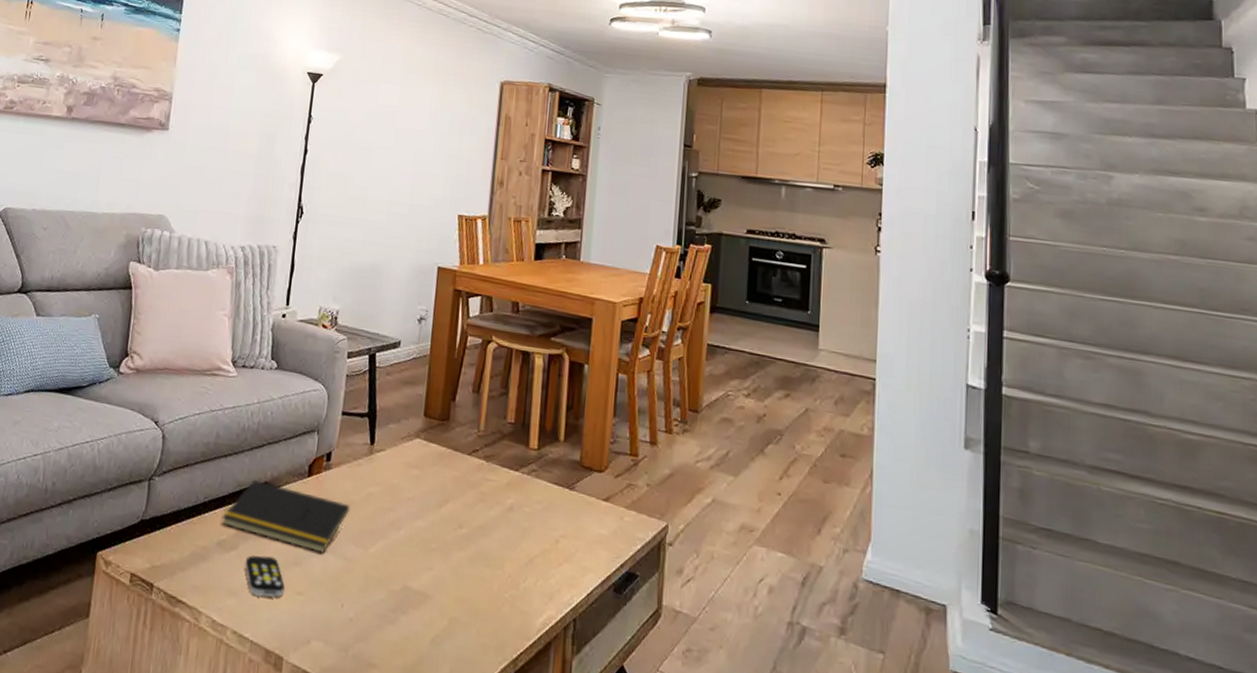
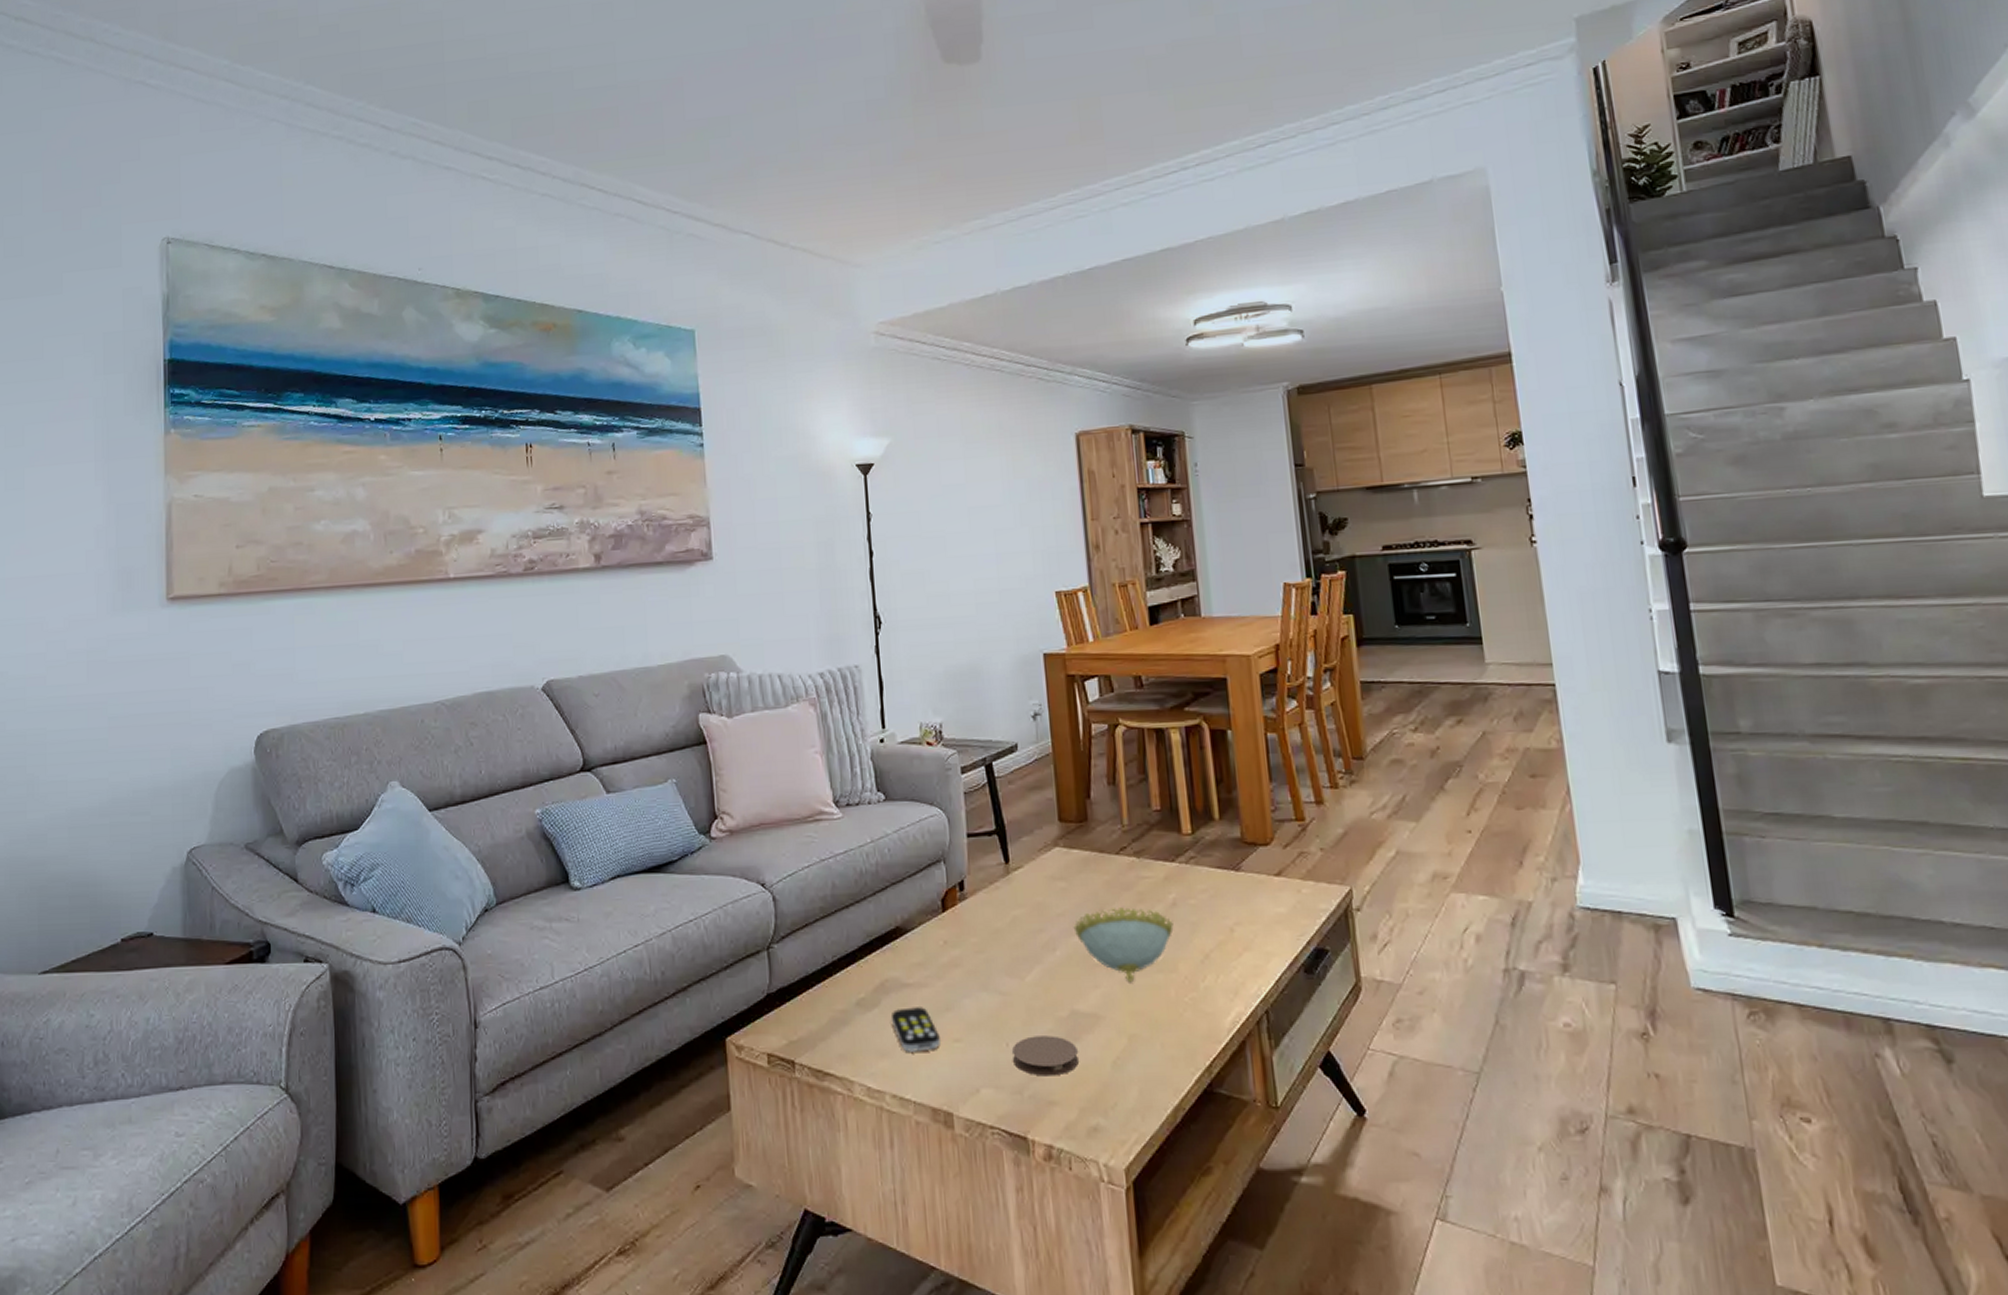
notepad: present [221,480,350,554] -> none [855,927,996,993]
coaster: none [345,602,403,642] -> present [1012,1035,1079,1076]
decorative bowl: none [419,501,507,571] -> present [1073,907,1174,983]

